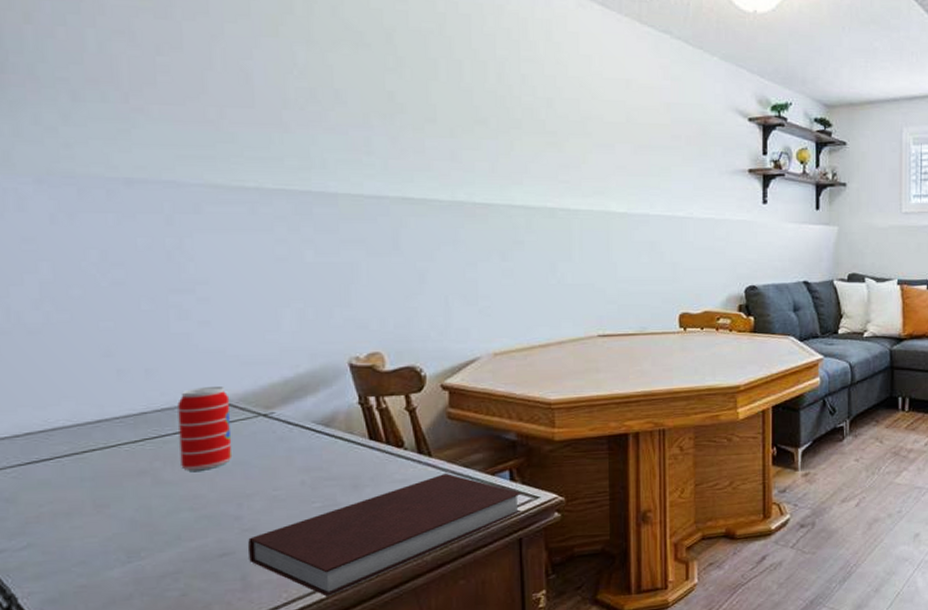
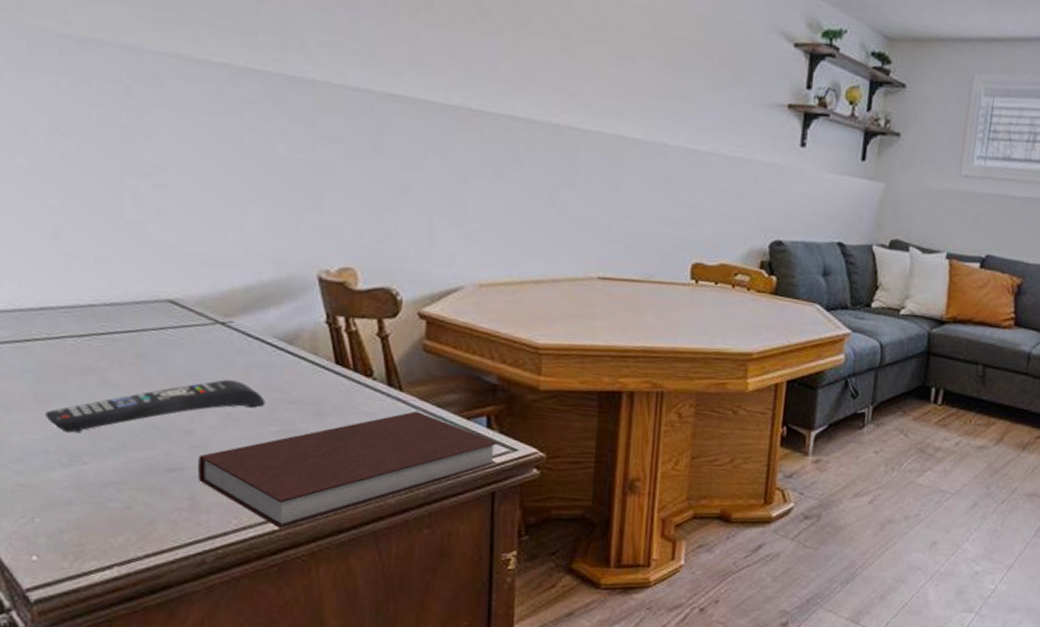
remote control: none [104,465,308,532] -> present [45,380,266,433]
beverage can: present [177,387,233,471] -> none [128,284,186,377]

